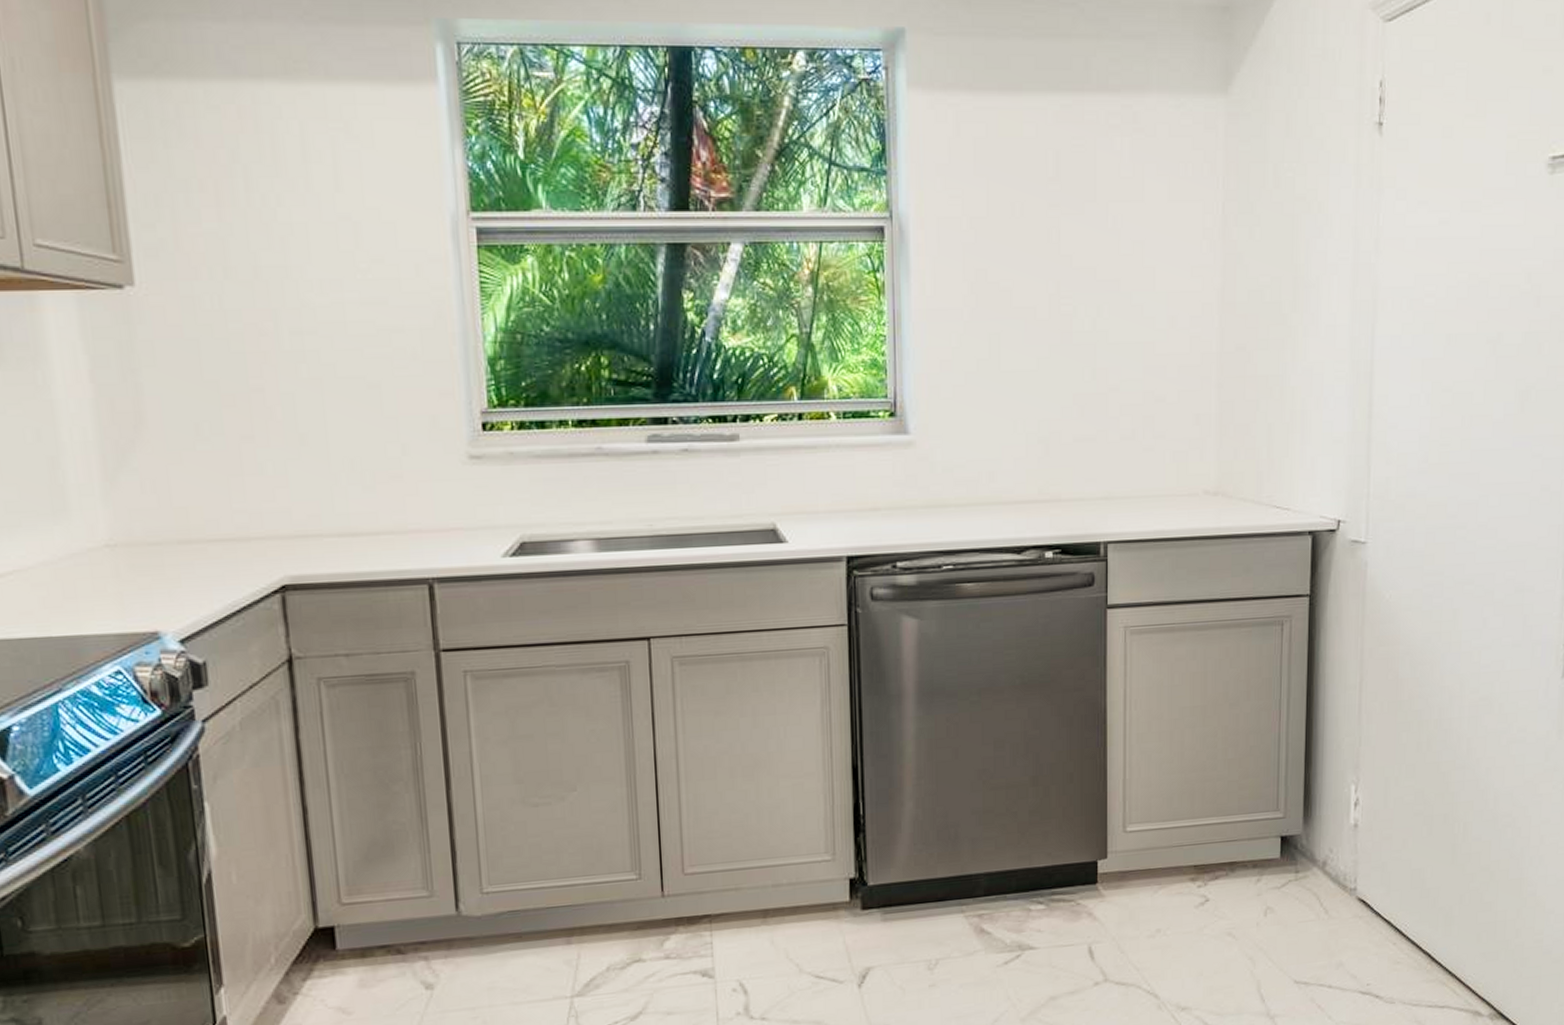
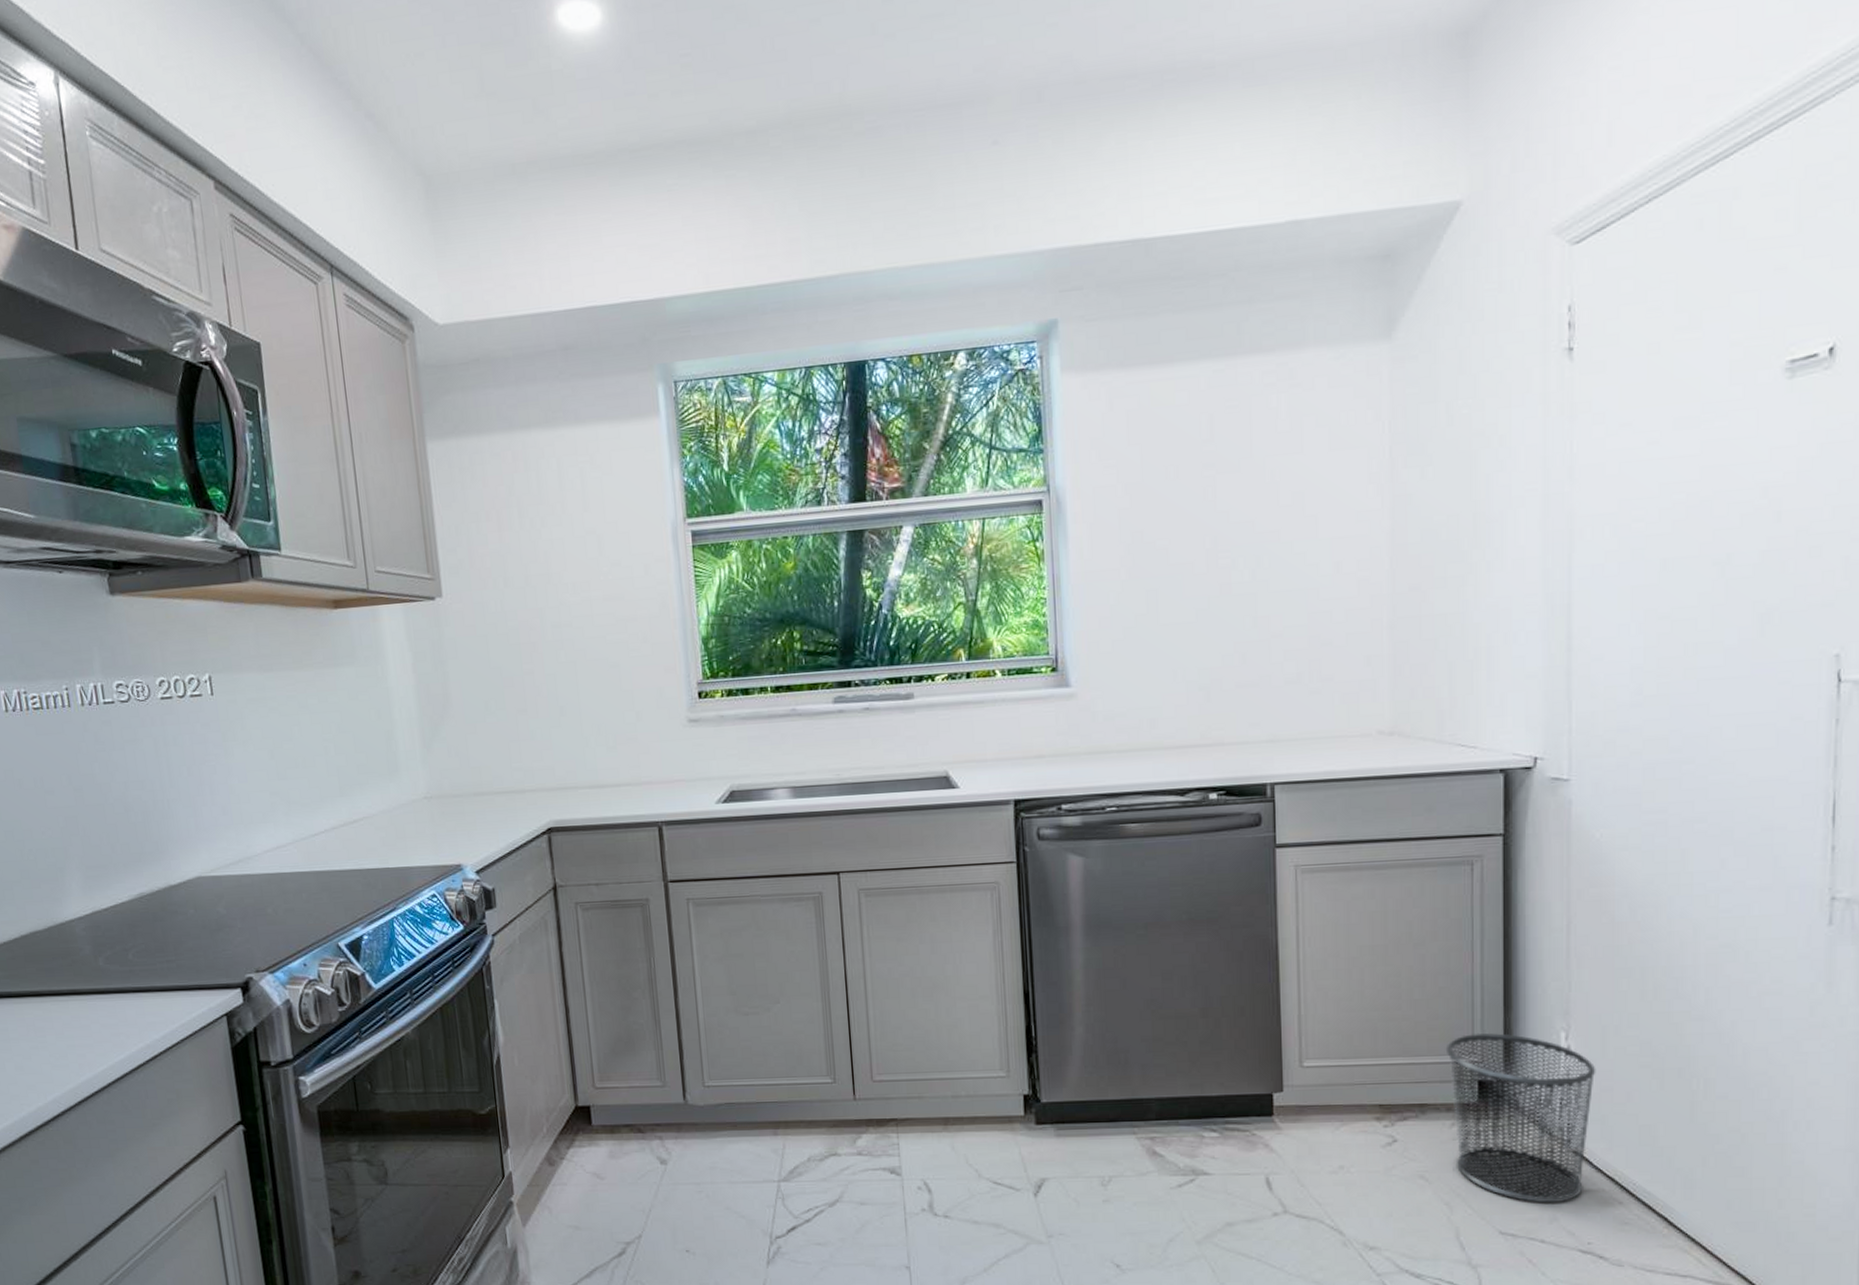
waste bin: none [1254,789,1379,950] -> present [1445,1033,1596,1203]

